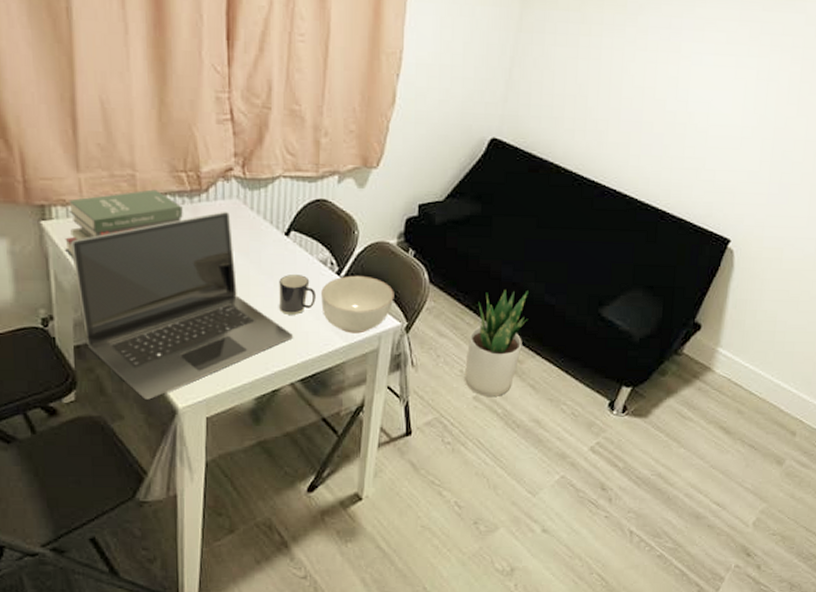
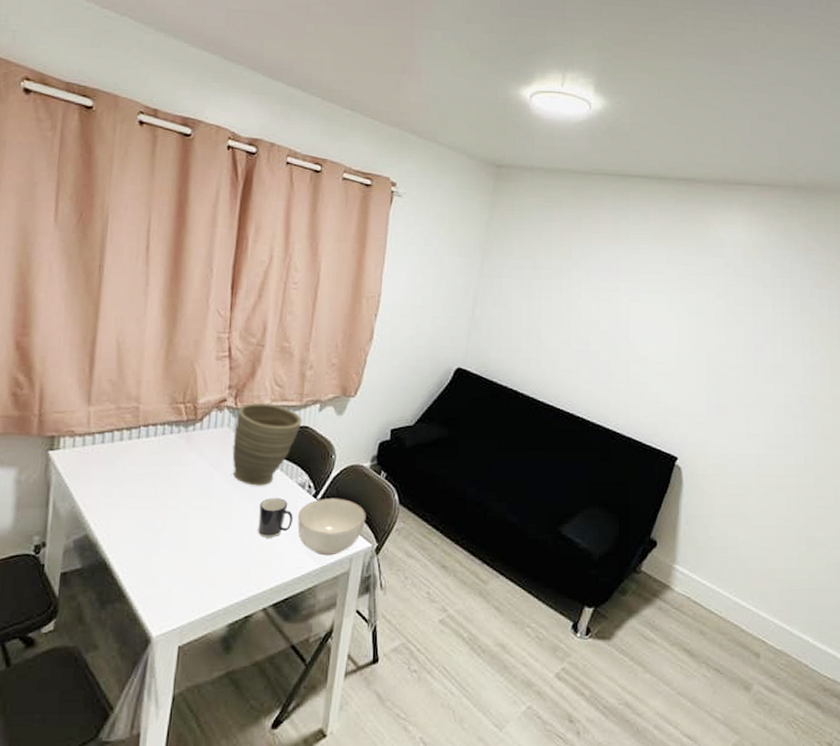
books: present [65,189,183,257] -> none [67,420,178,485]
laptop: present [71,212,293,401] -> none [72,440,269,630]
vase: none [244,173,320,262] -> present [232,403,302,486]
planter: present [465,290,529,396] -> none [431,510,492,619]

